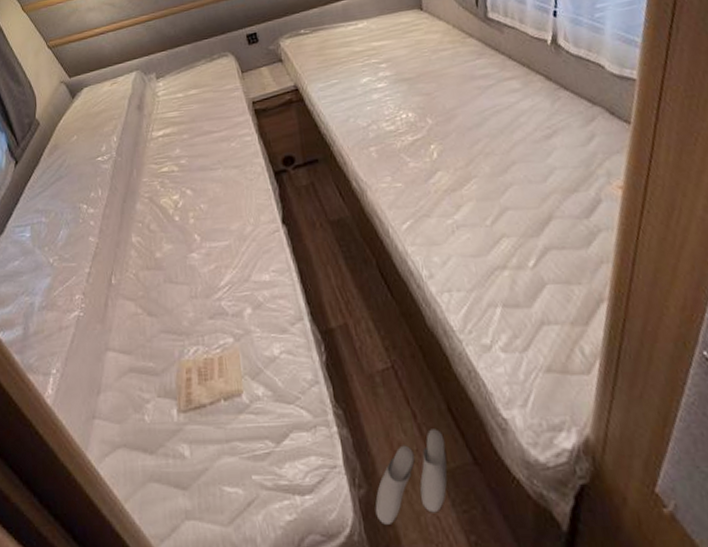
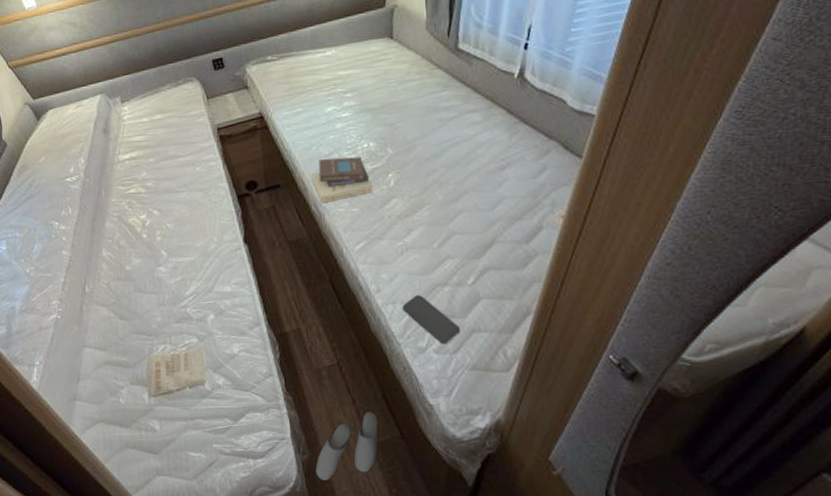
books: none [350,127,416,178] -> present [311,156,373,203]
smartphone: none [459,281,528,339] -> present [402,295,461,343]

